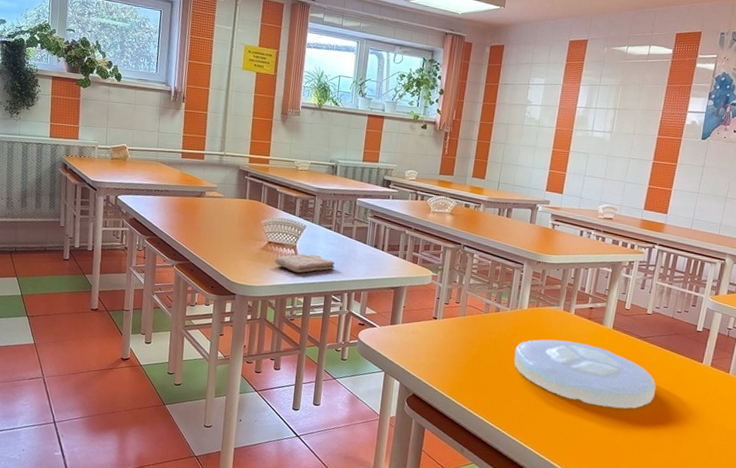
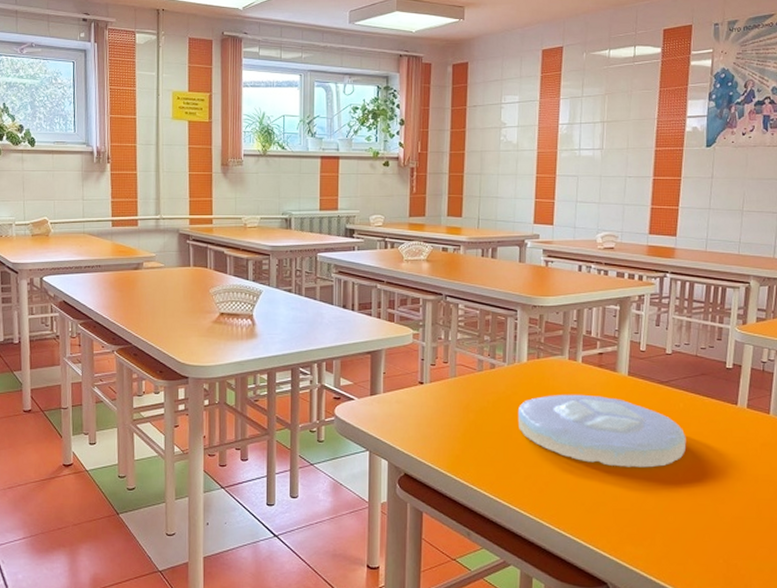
washcloth: present [275,254,335,273] -> none [230,322,299,346]

